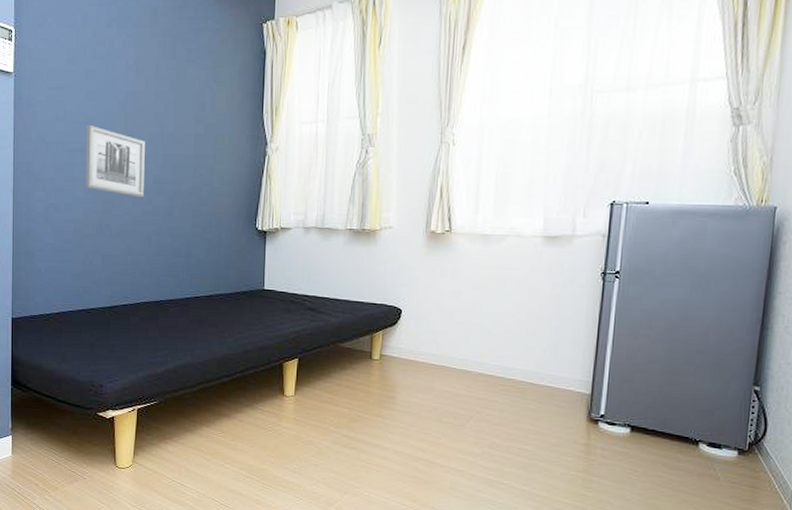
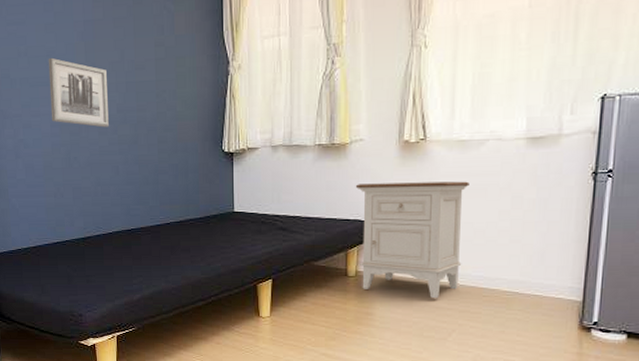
nightstand: none [383,269,490,386] -> present [355,181,470,299]

